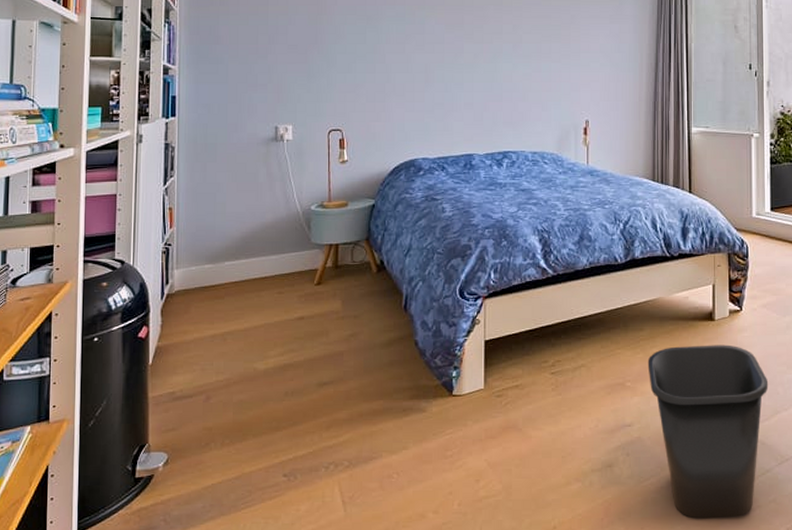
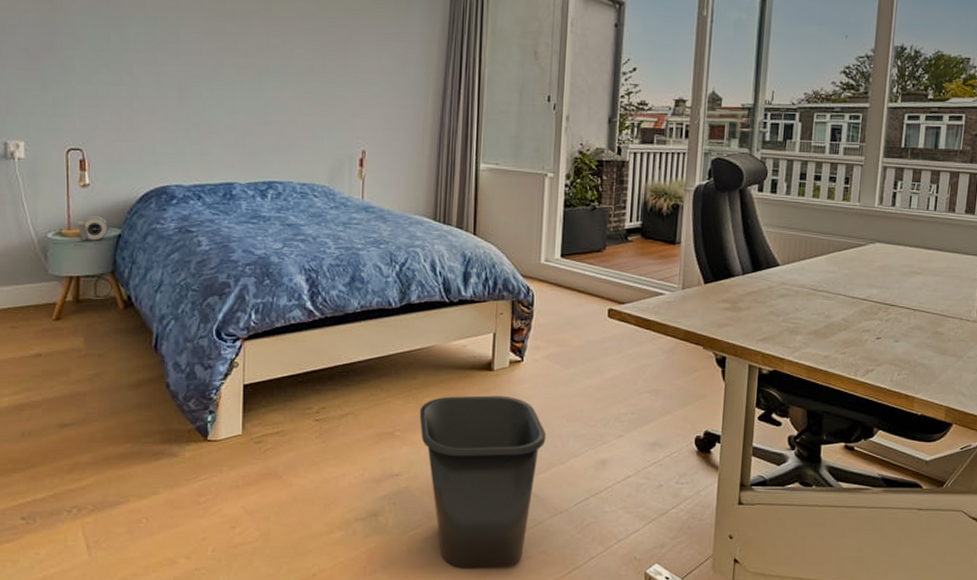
alarm clock: none [336,189,364,212] -> present [77,216,108,242]

